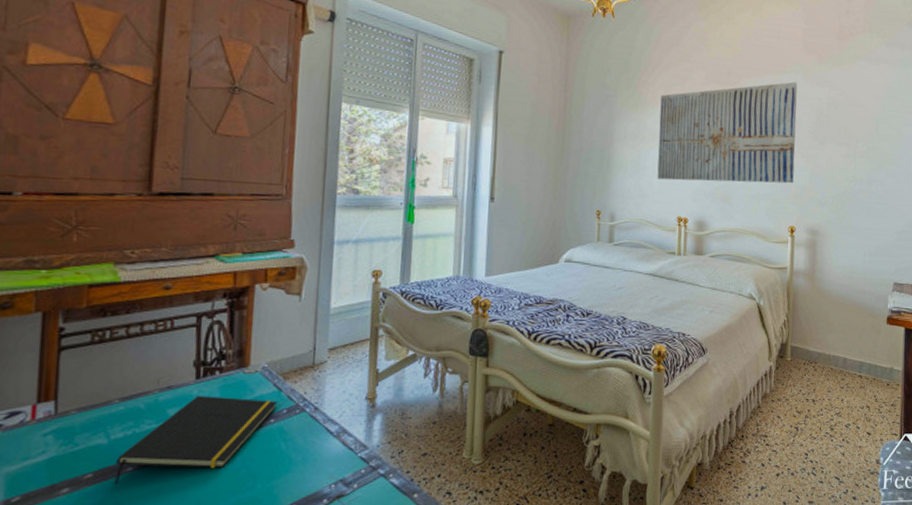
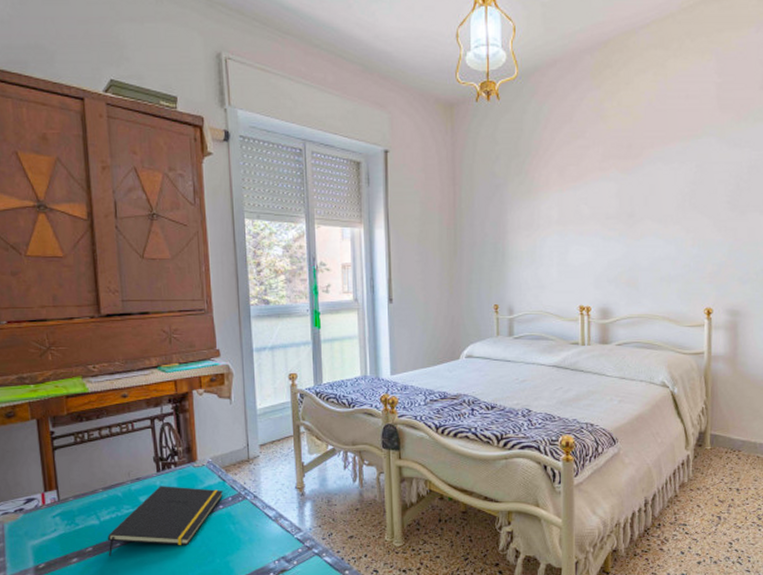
wall art: present [657,81,798,184] -> none [554,146,711,268]

